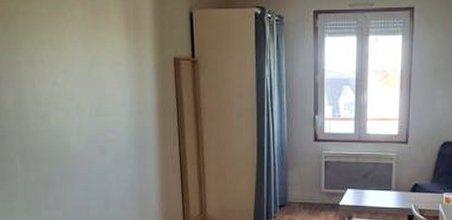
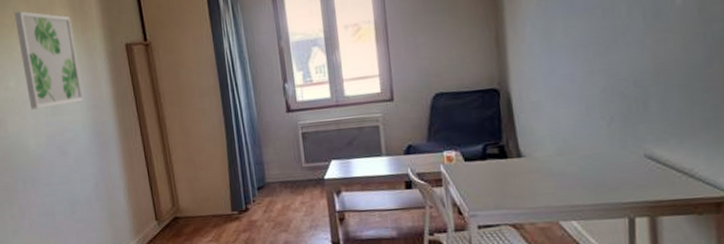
wall art: none [69,11,129,107] -> present [14,11,84,110]

